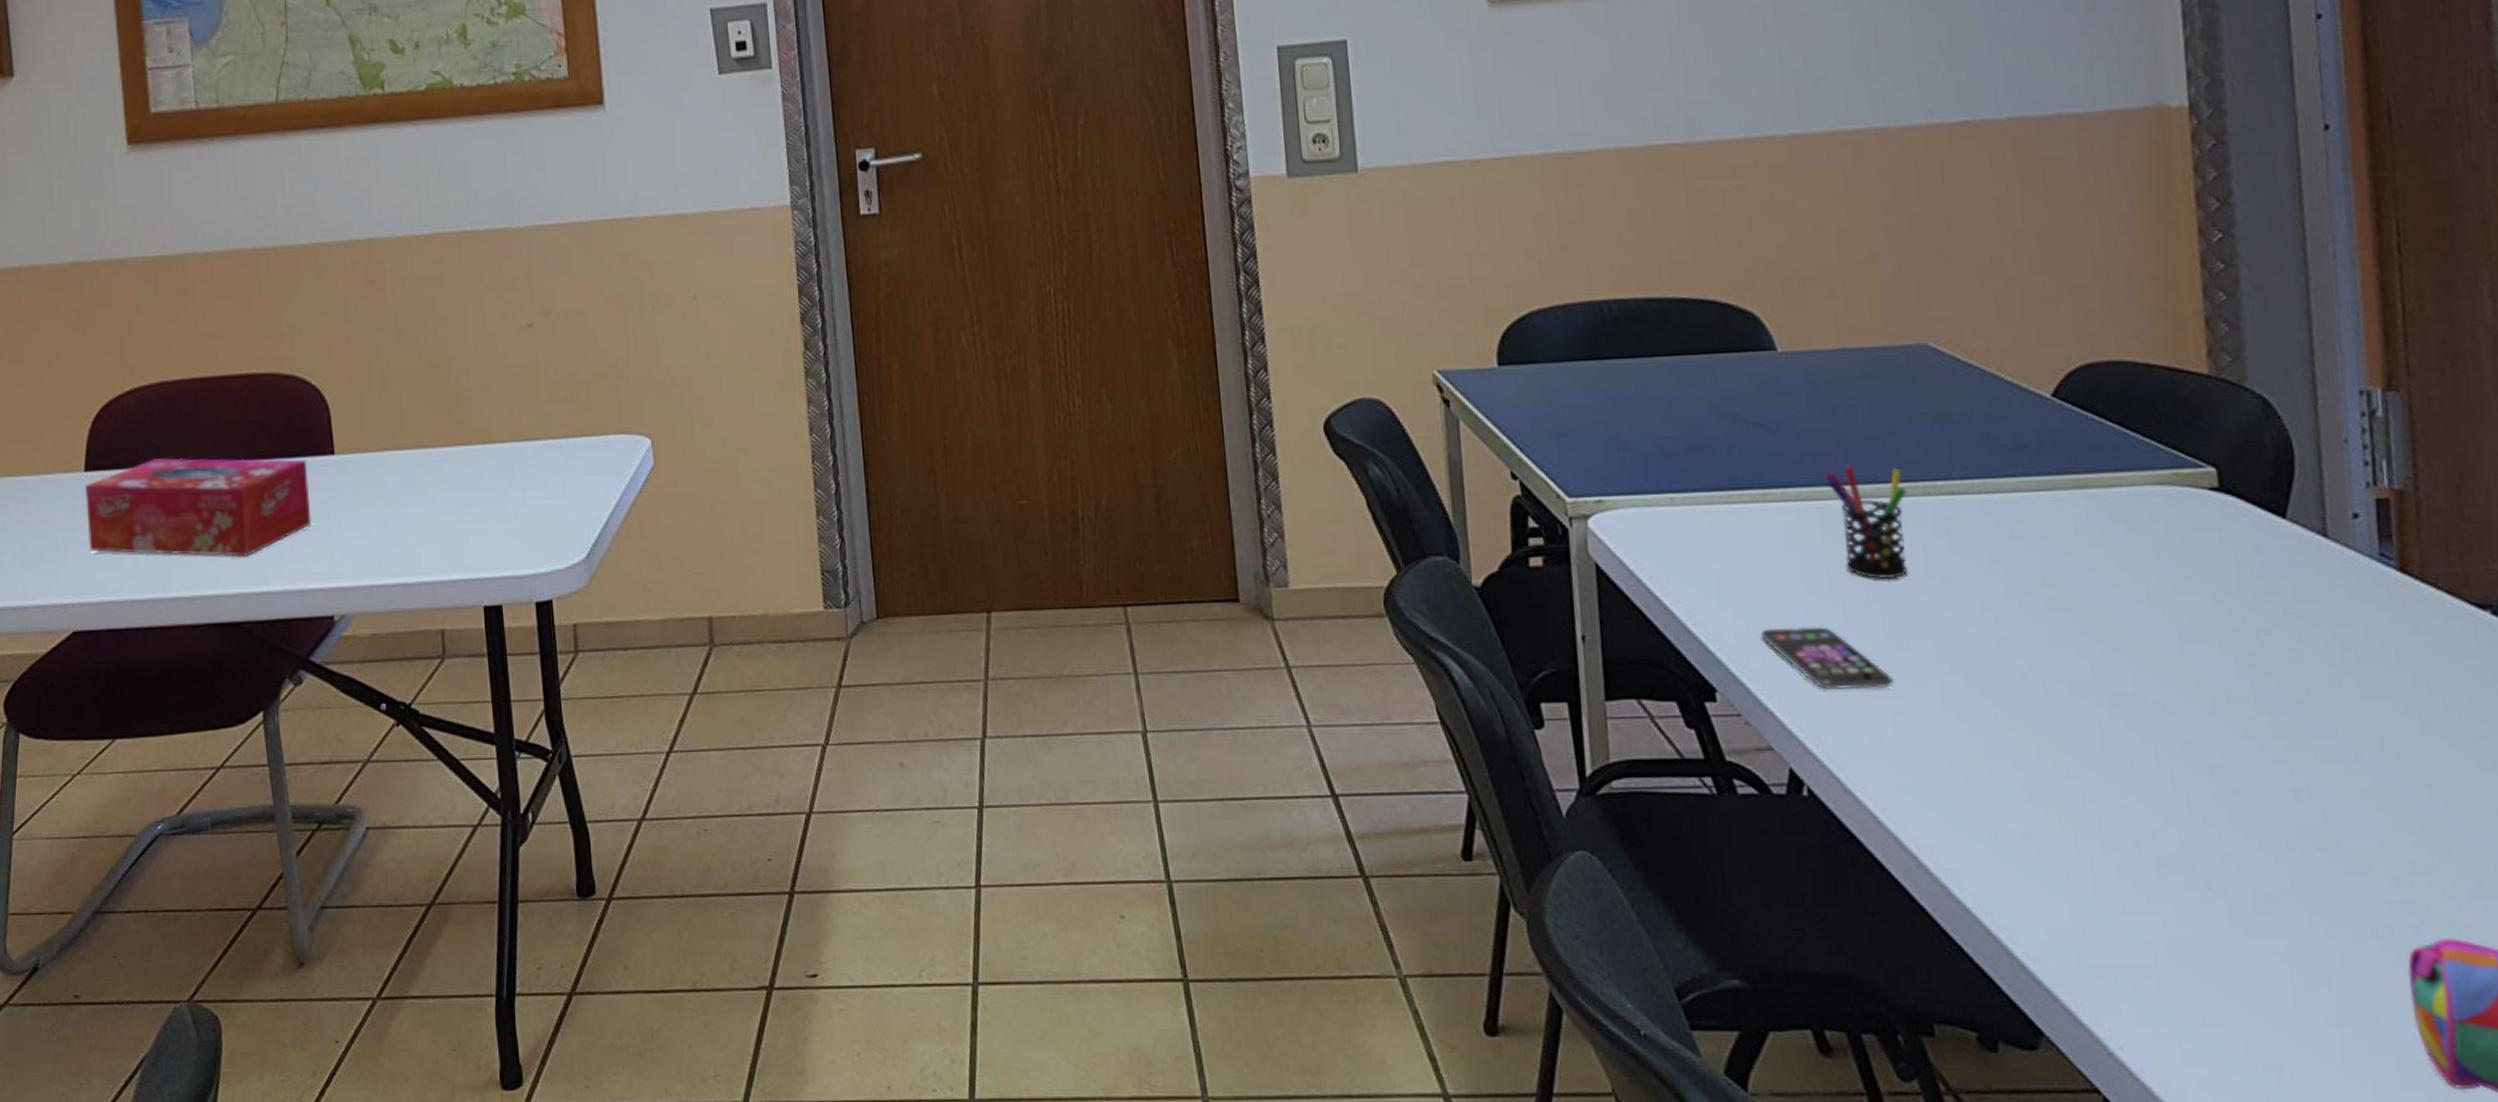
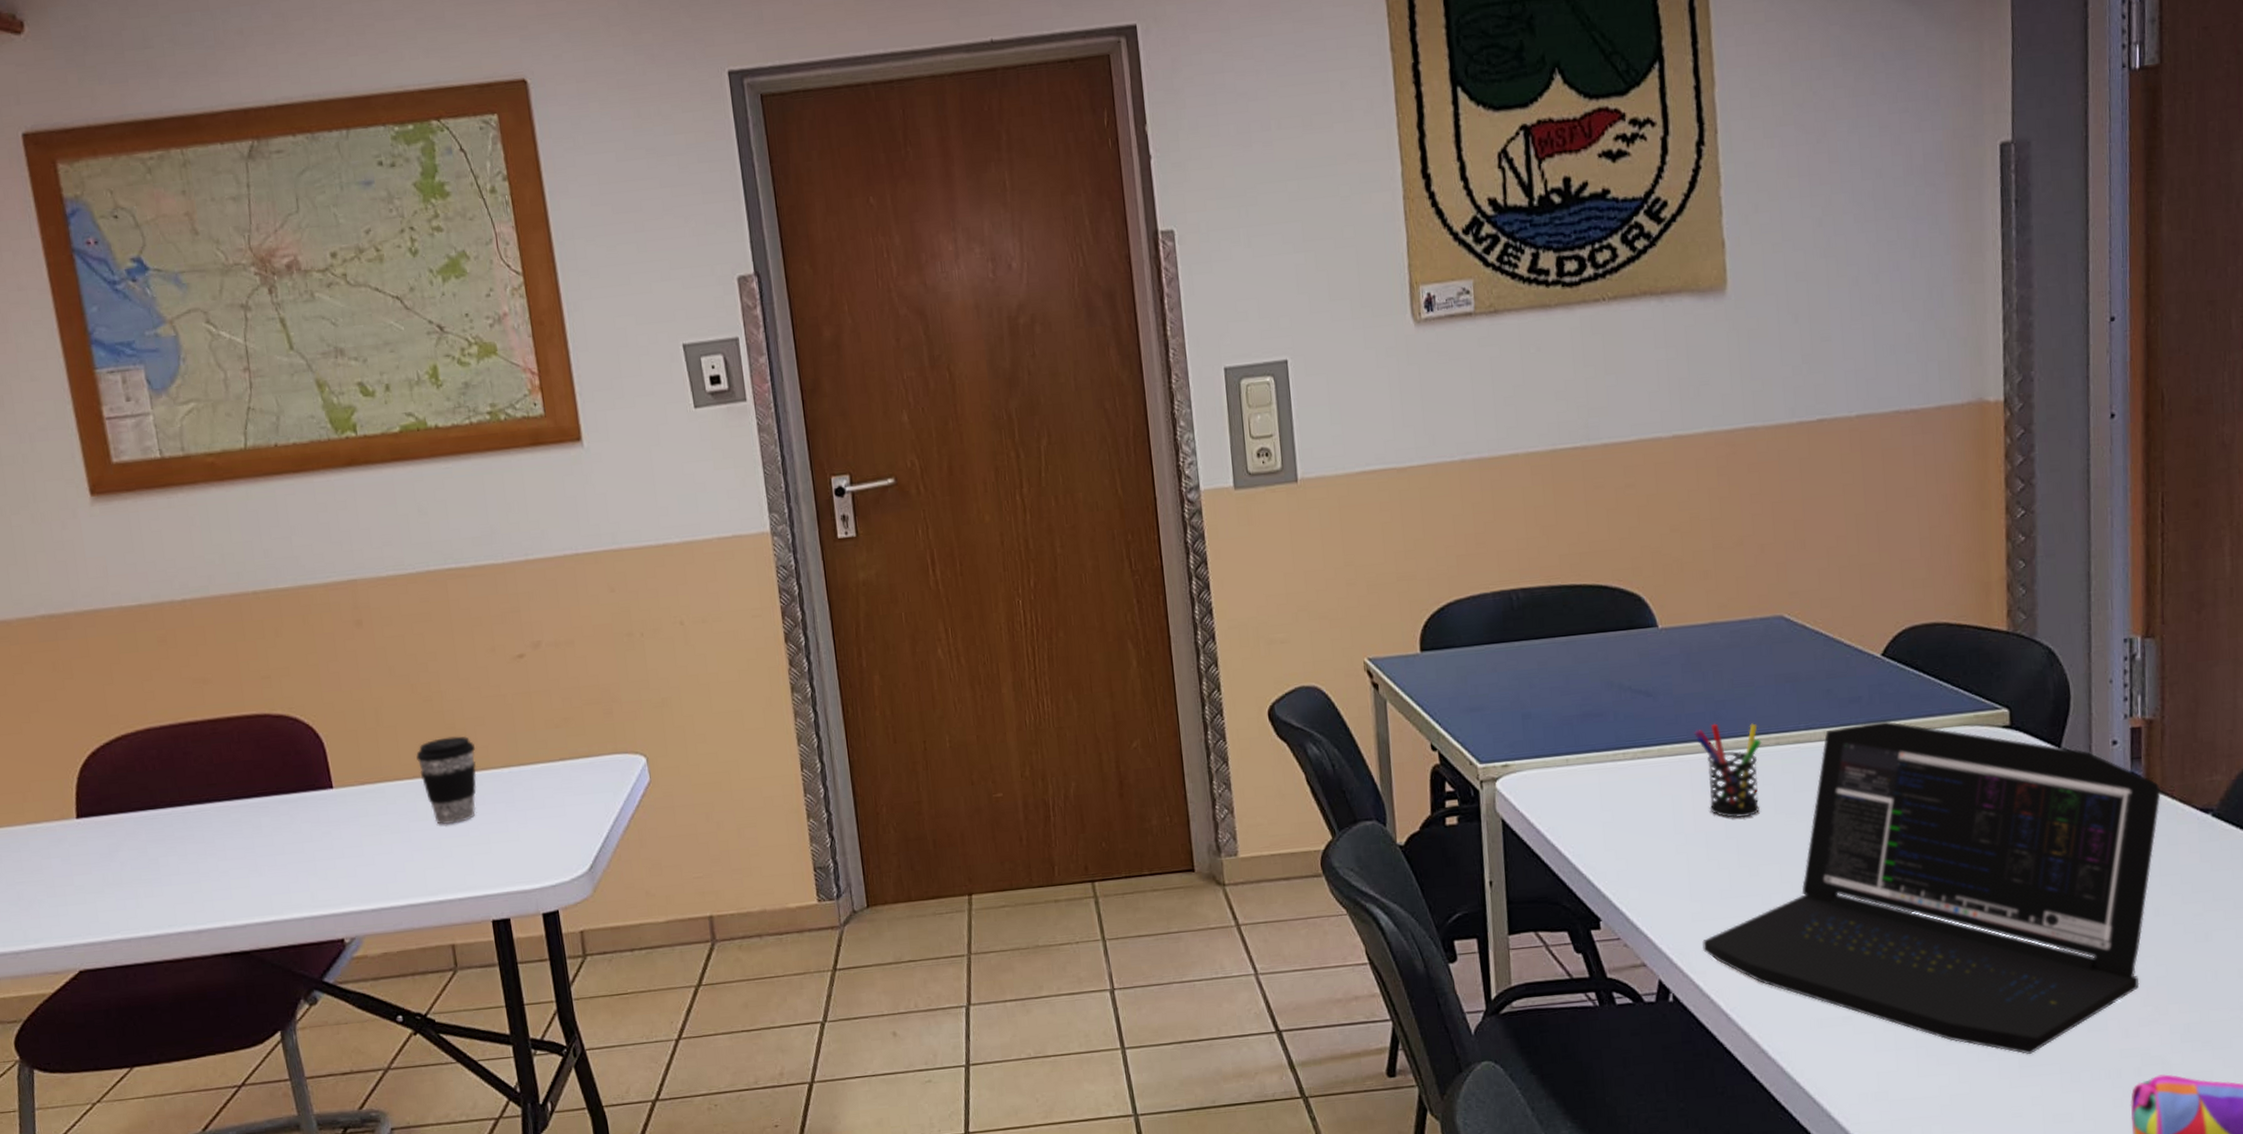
tissue box: present [85,458,311,557] -> none [79,794,315,895]
coffee cup: none [419,406,479,499] -> present [416,736,477,824]
smartphone: present [1760,627,1894,691] -> none [1638,861,1745,914]
laptop: none [1842,474,2422,897] -> present [1702,721,2161,1054]

